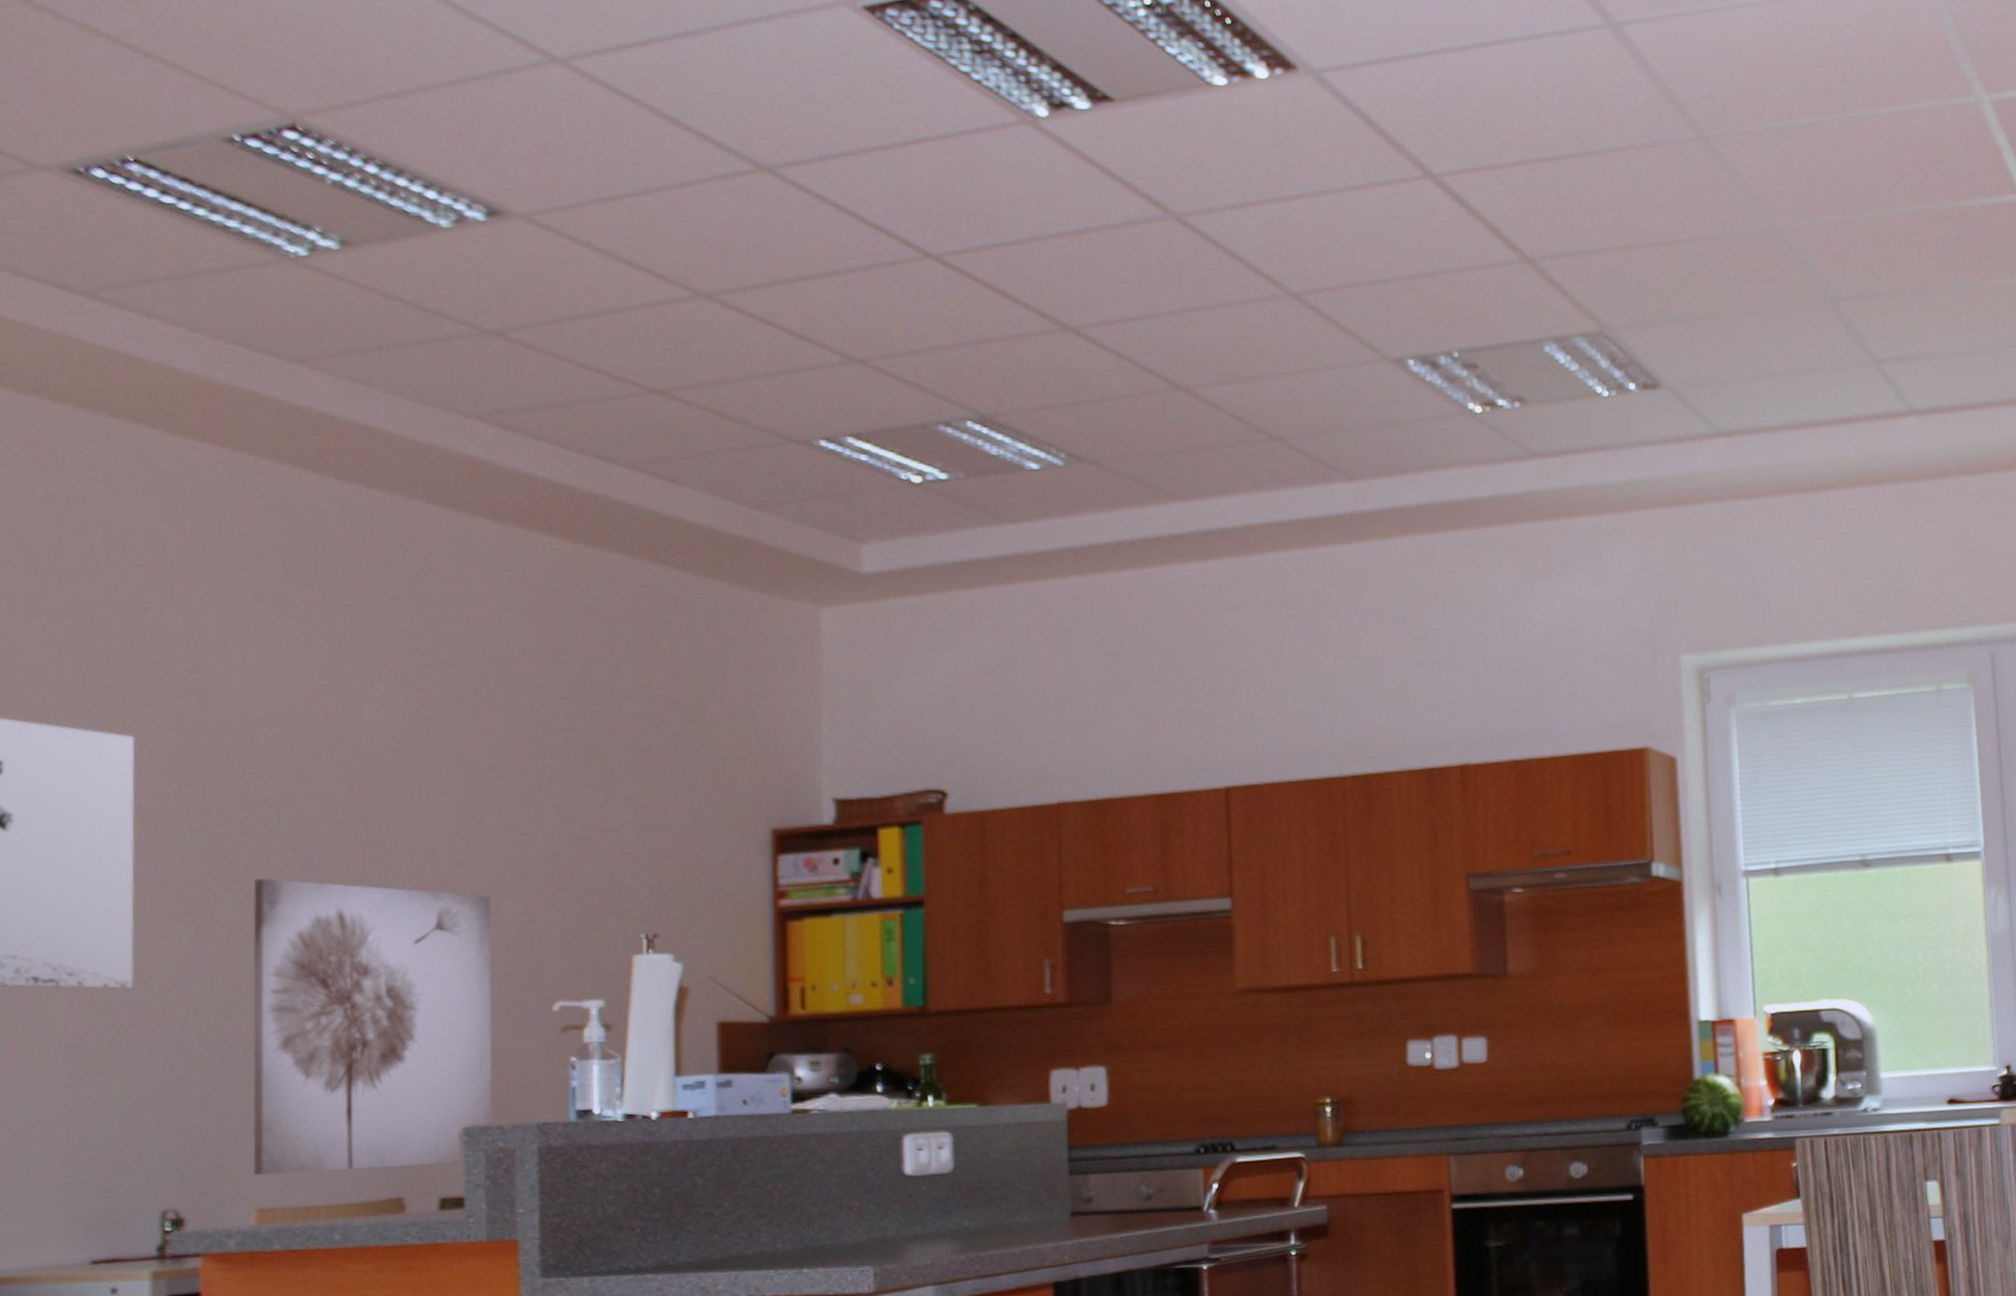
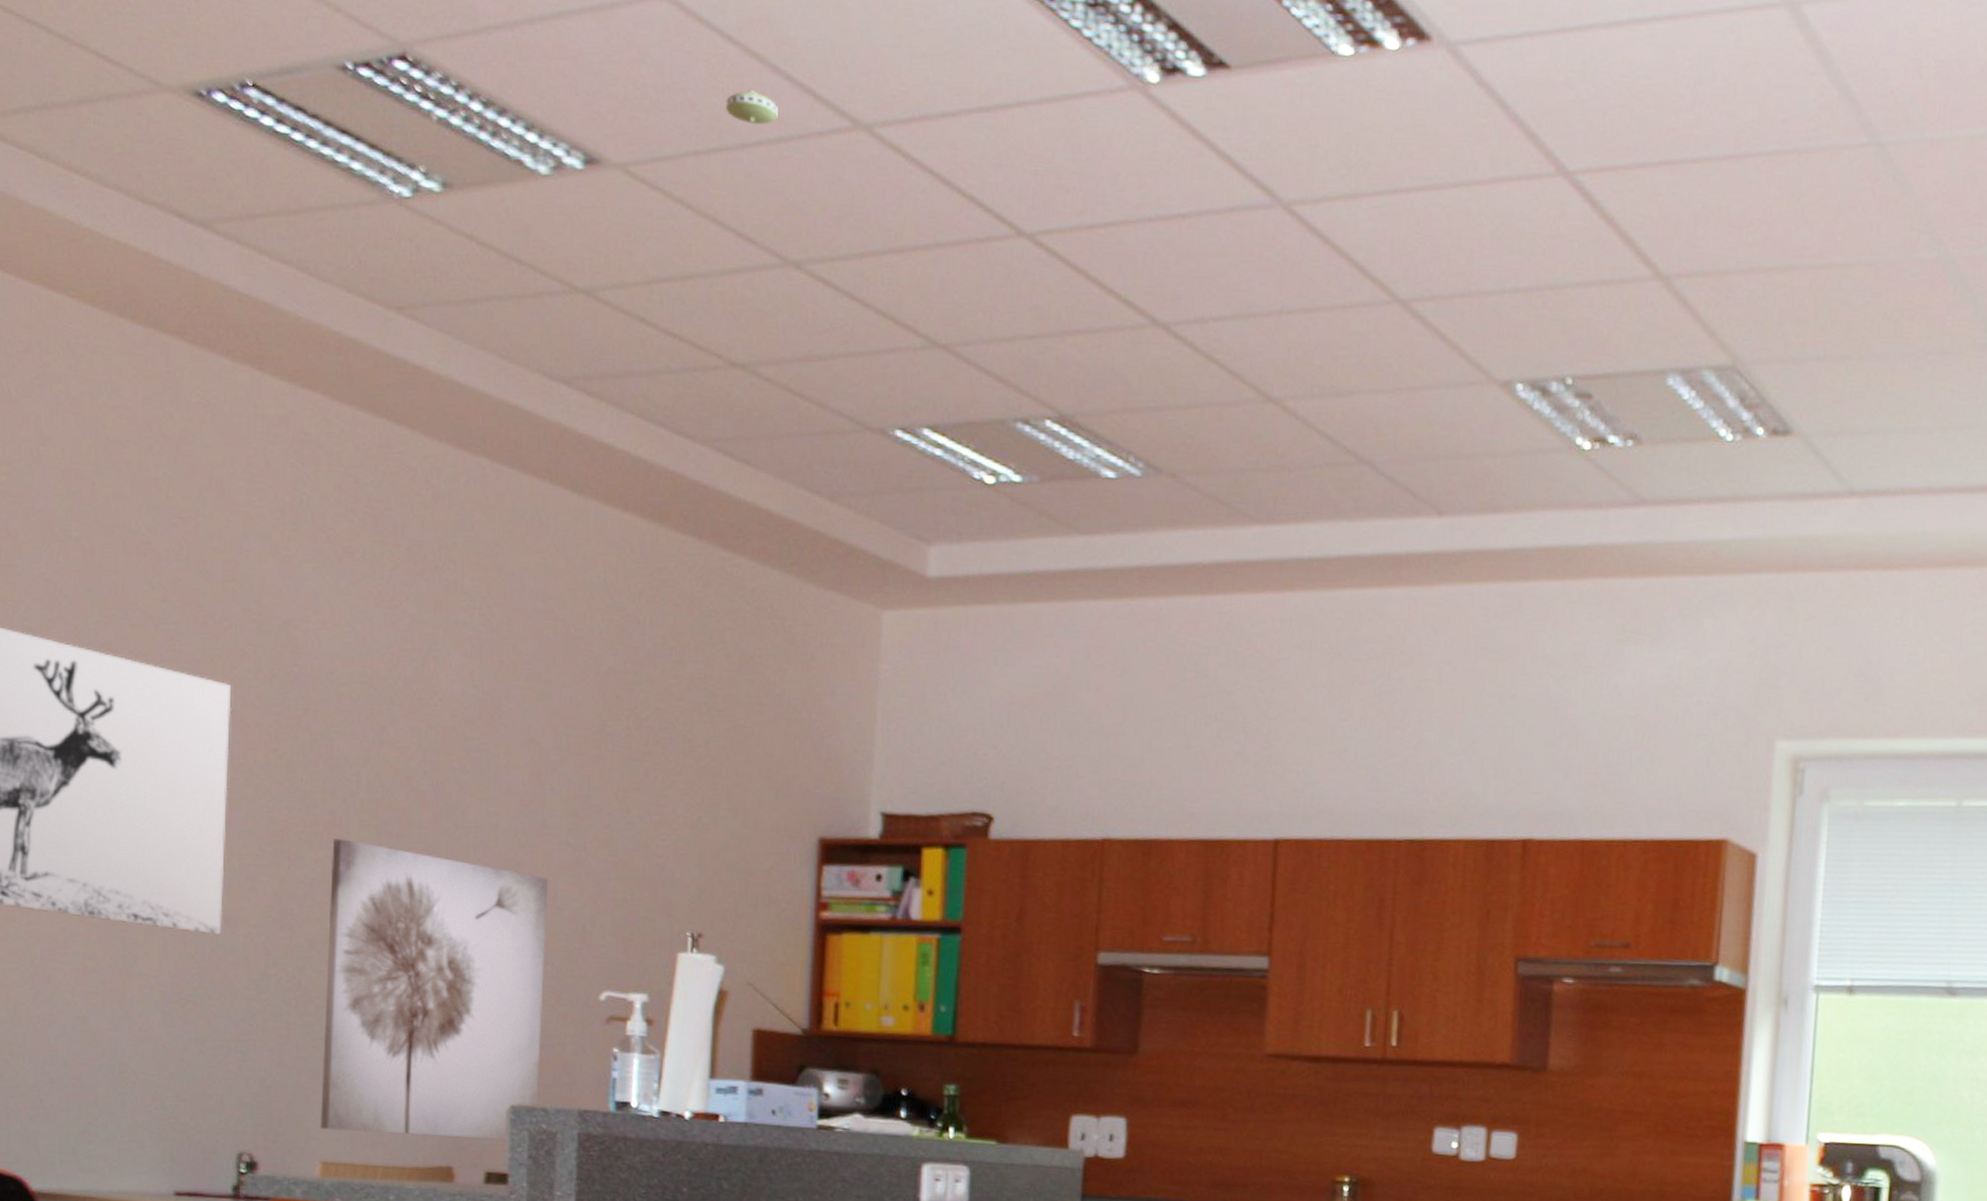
smoke detector: none [626,142,680,173] -> present [725,91,778,125]

